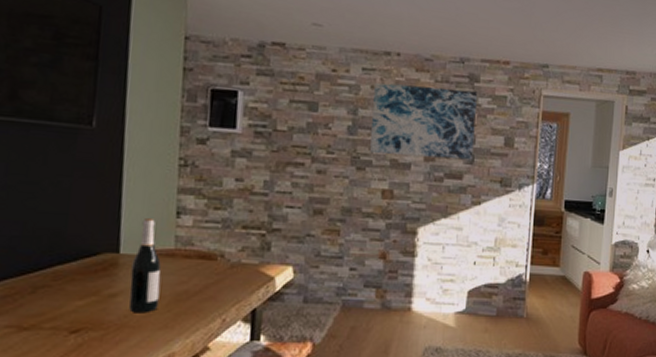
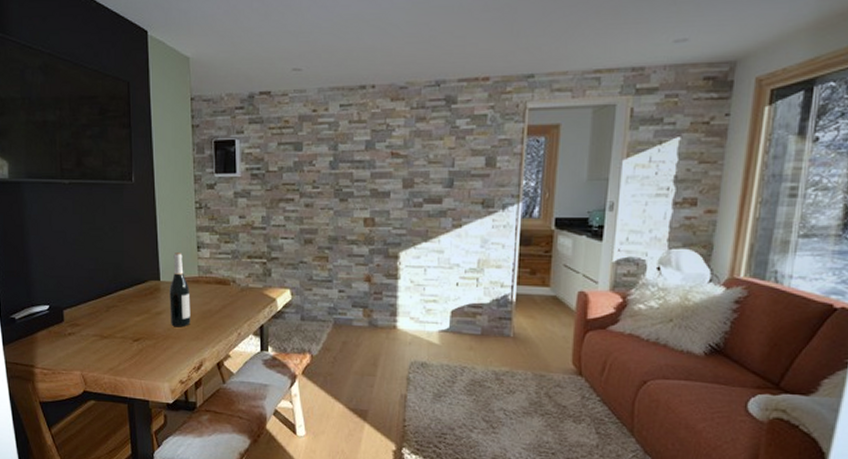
wall art: present [370,82,478,160] -> none [351,113,456,184]

